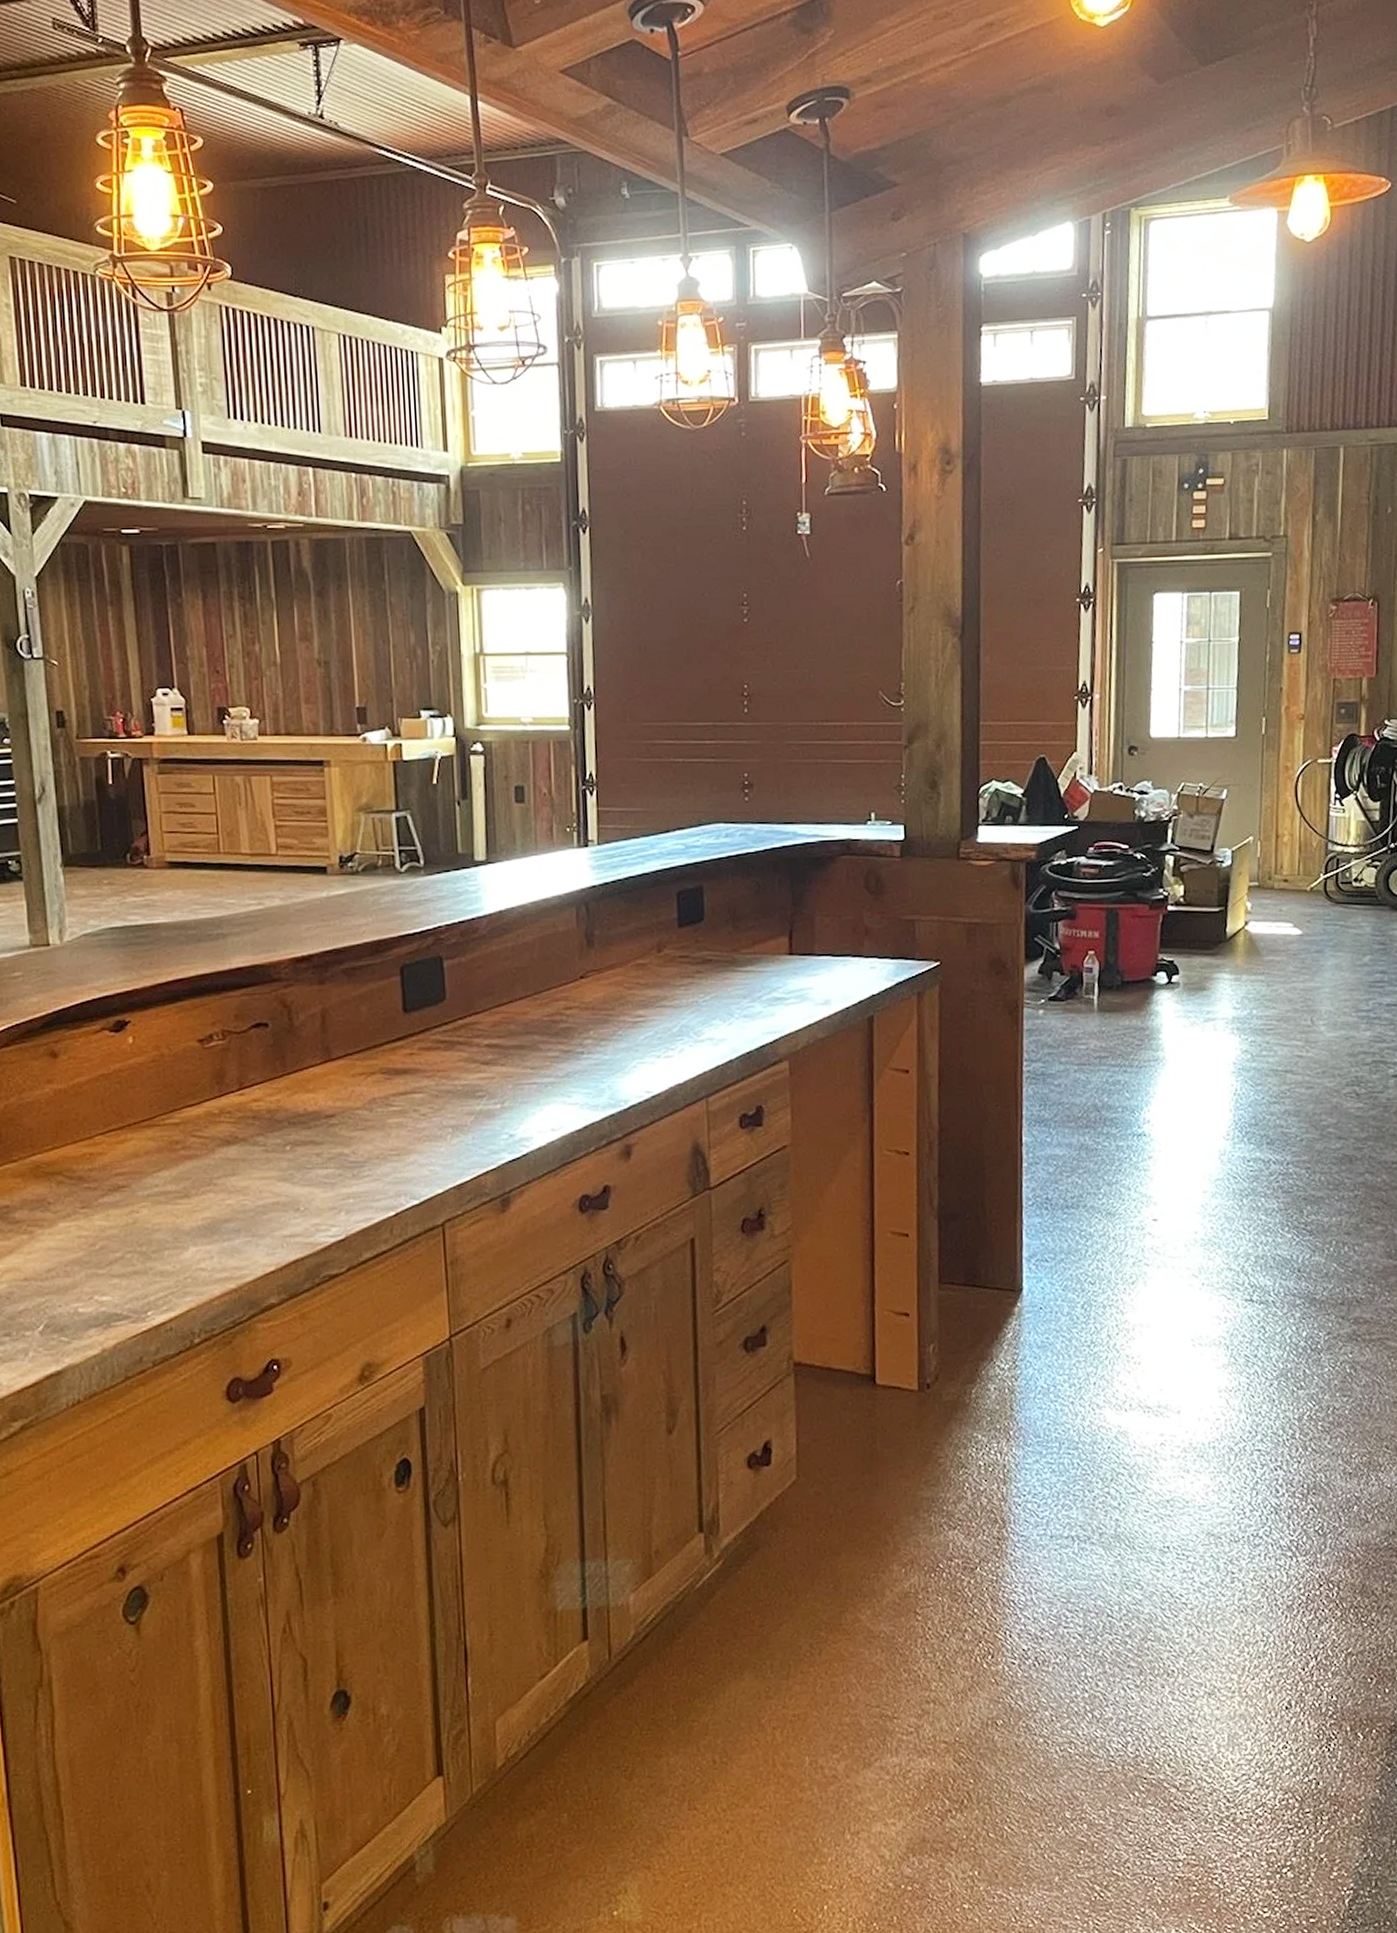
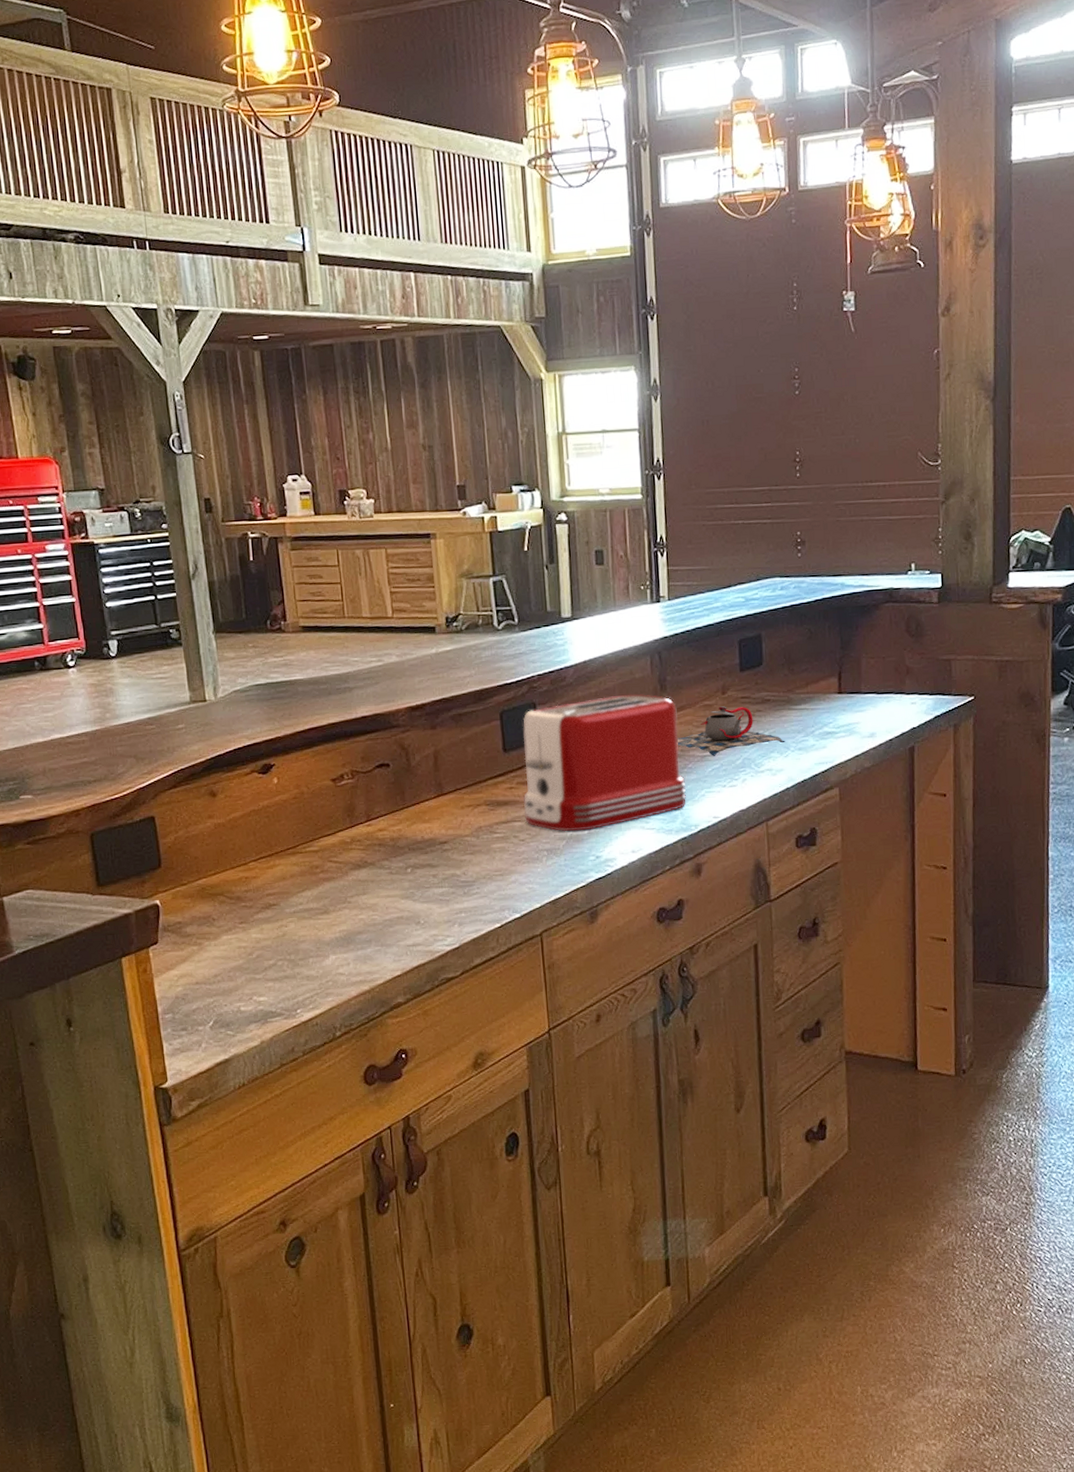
toaster: none [425,949,615,1106] -> present [523,694,686,832]
teapot: none [605,965,729,1022] -> present [676,706,786,756]

